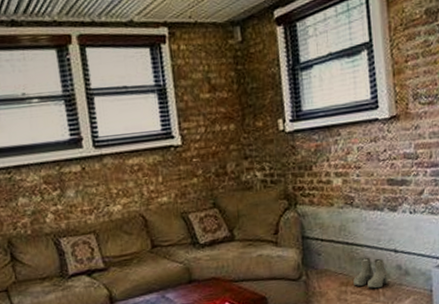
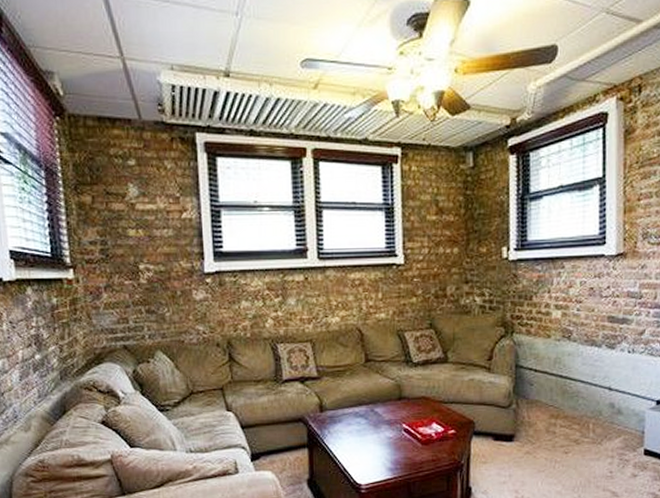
boots: present [353,257,389,289] -> none [564,392,600,425]

